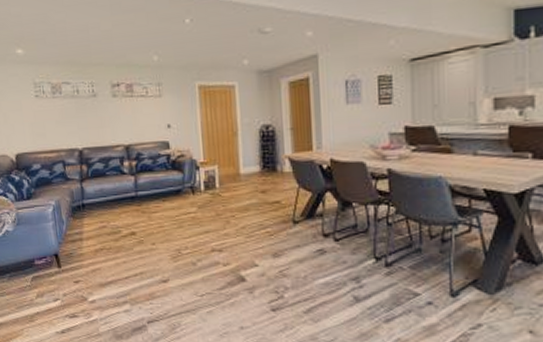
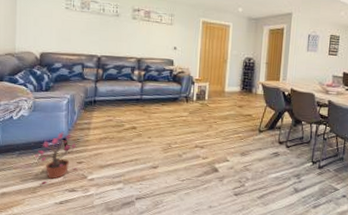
potted plant: none [26,246,76,312] -> present [35,132,78,185]

